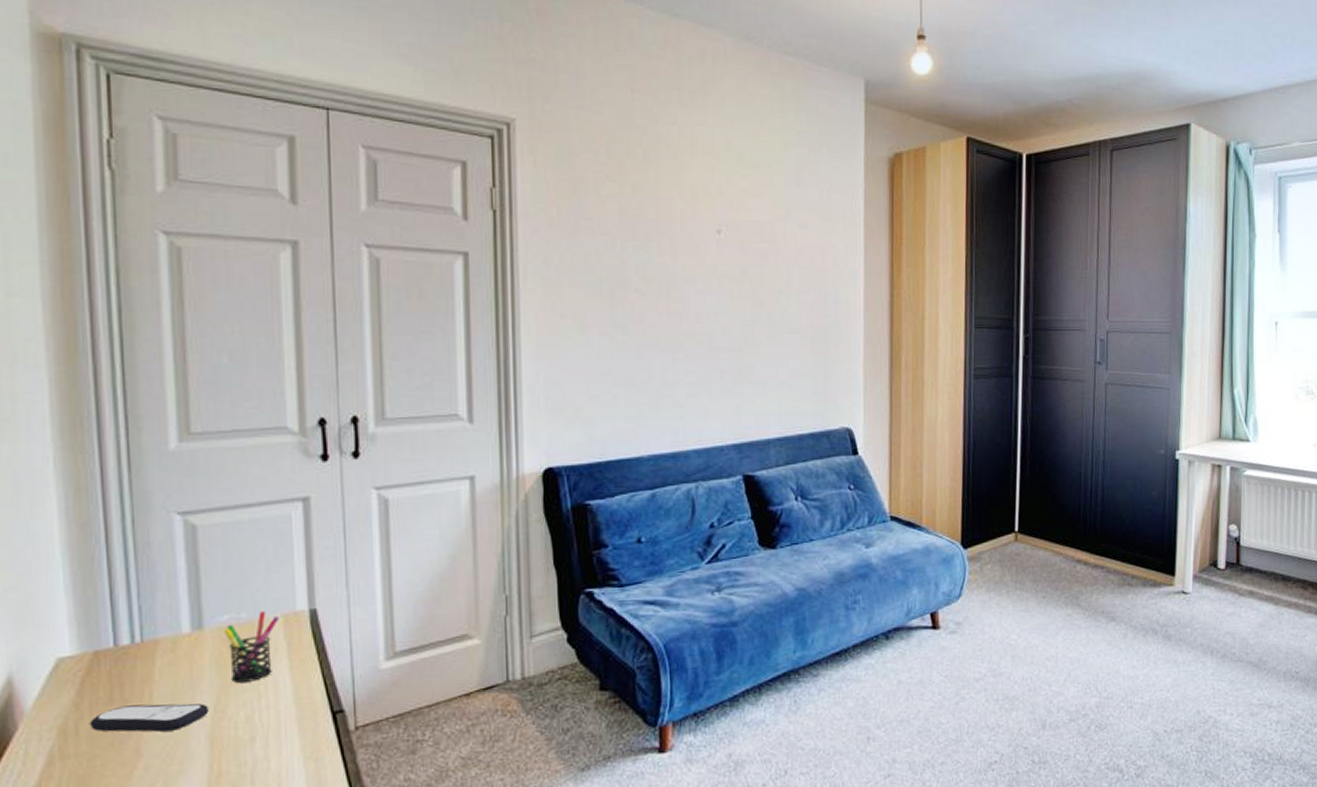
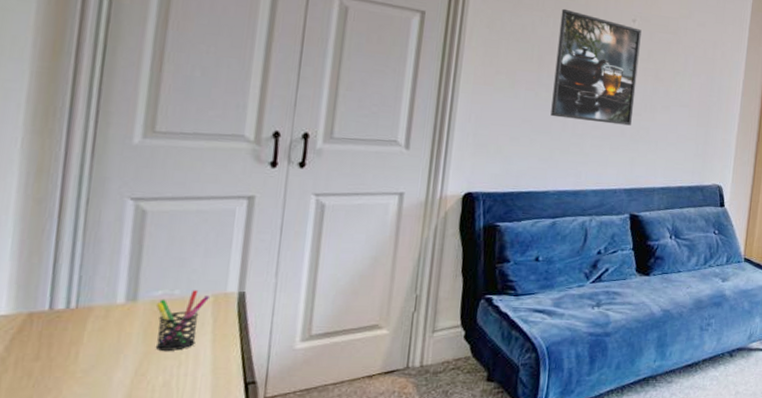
remote control: present [90,703,209,732] -> none [12,363,130,389]
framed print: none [629,227,732,366] -> present [551,8,642,126]

